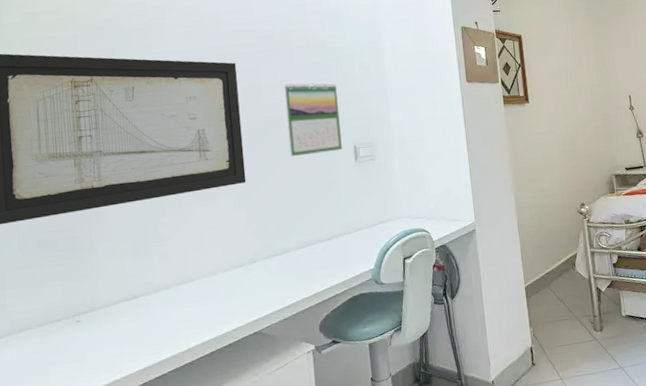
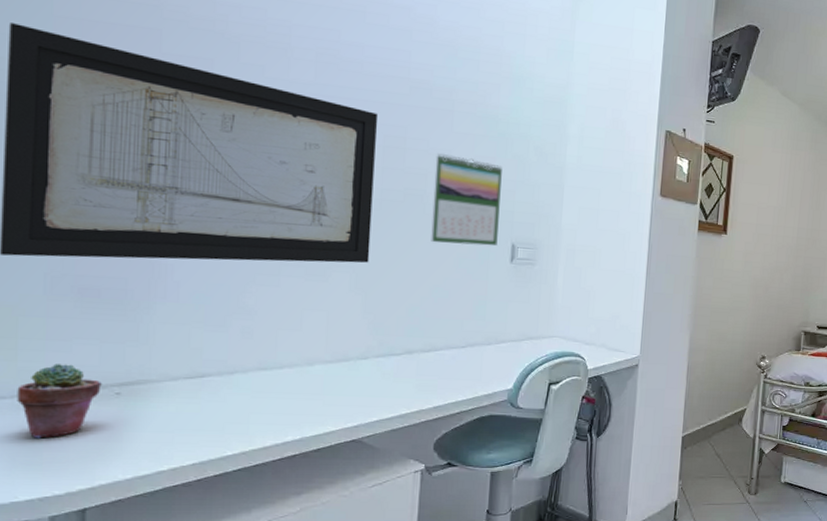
potted succulent: none [9,303,66,367] -> present [17,364,102,438]

